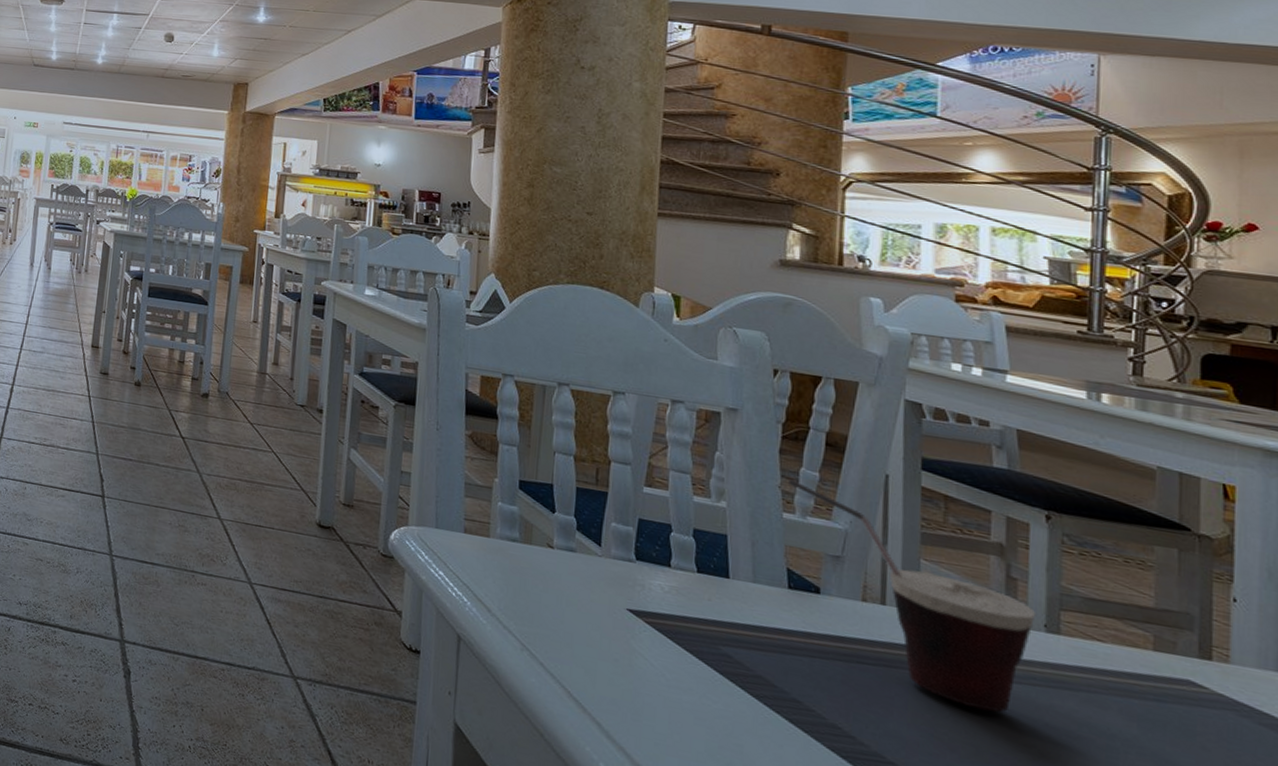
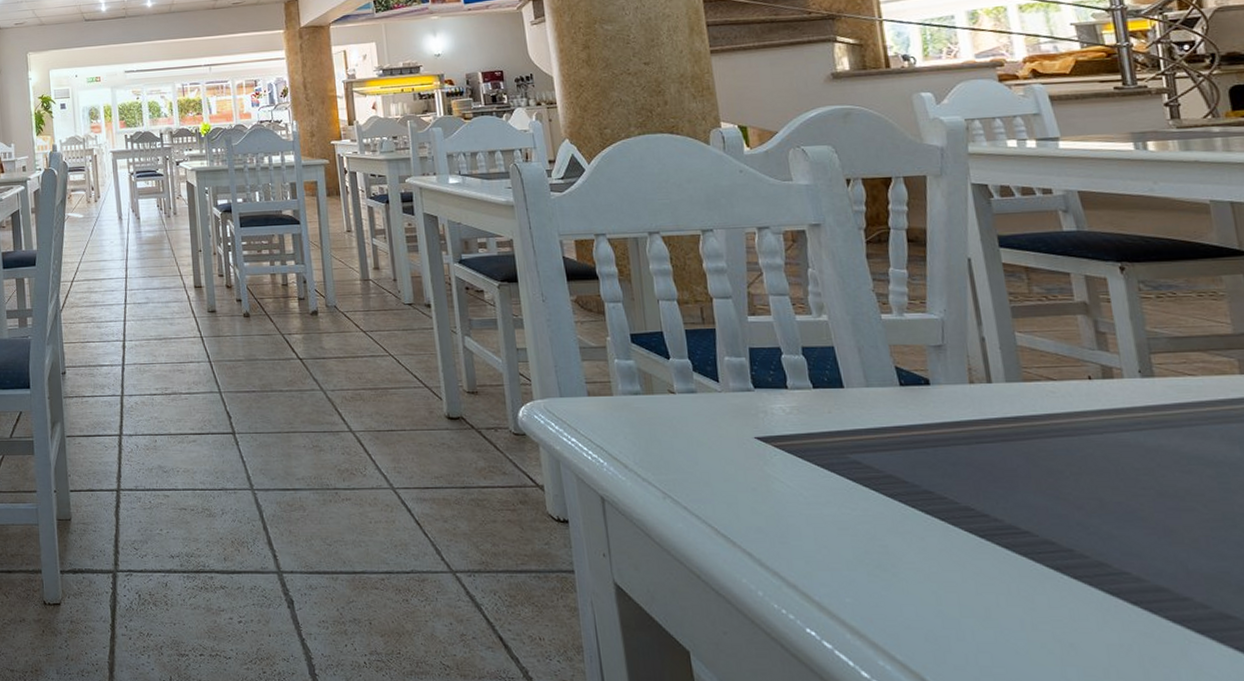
cup: present [788,479,1037,713] -> none [880,281,1130,464]

